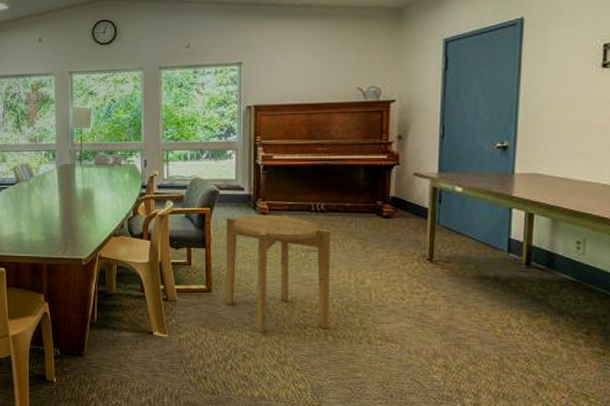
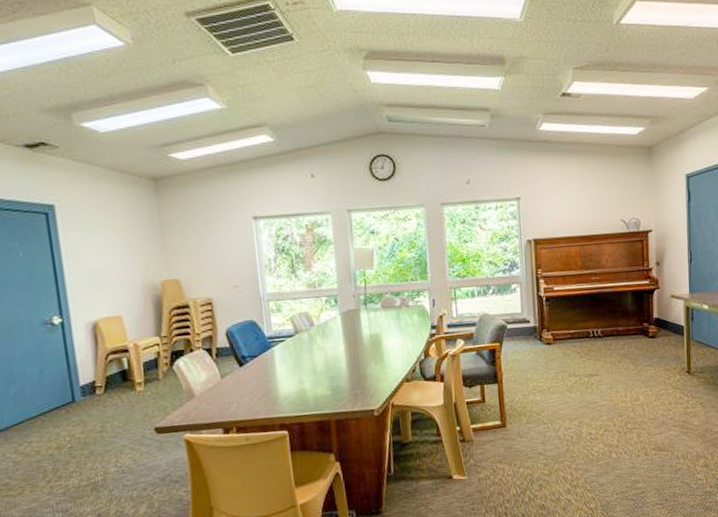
side table: present [225,214,330,334] -> none [515,342,612,461]

